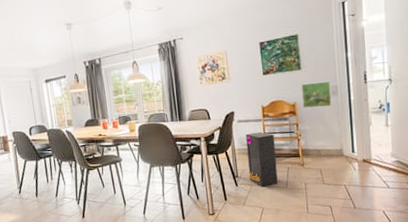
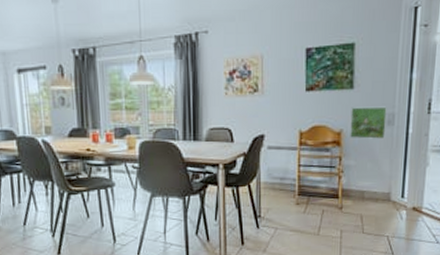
speaker: present [246,132,278,187] -> none [274,163,310,232]

